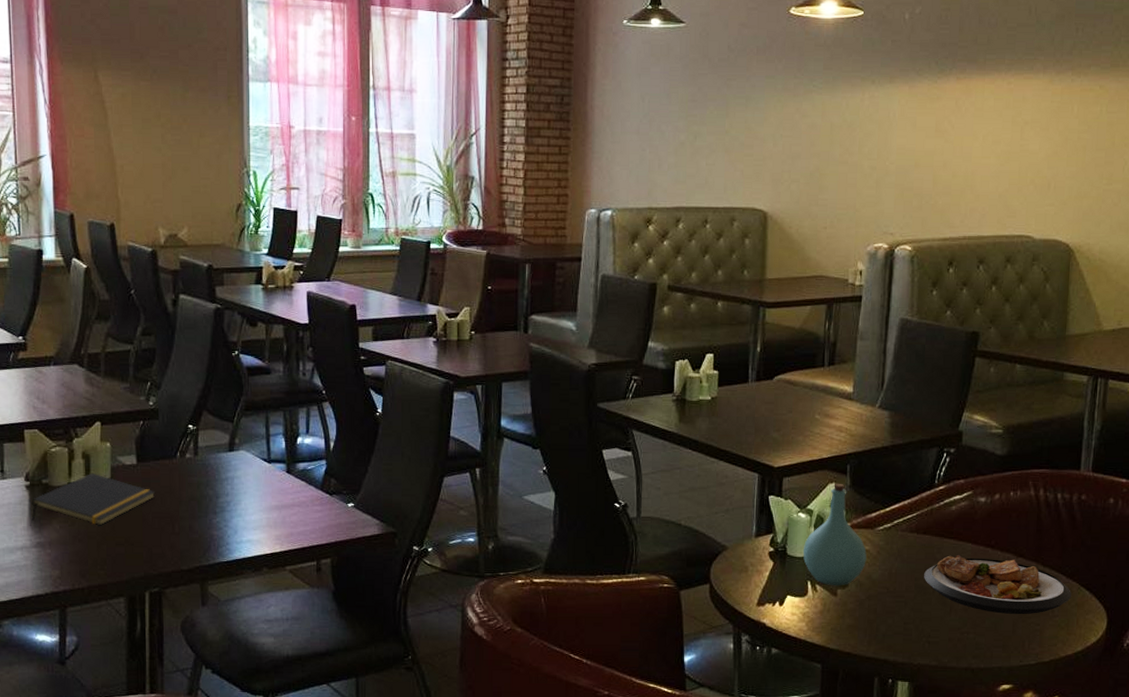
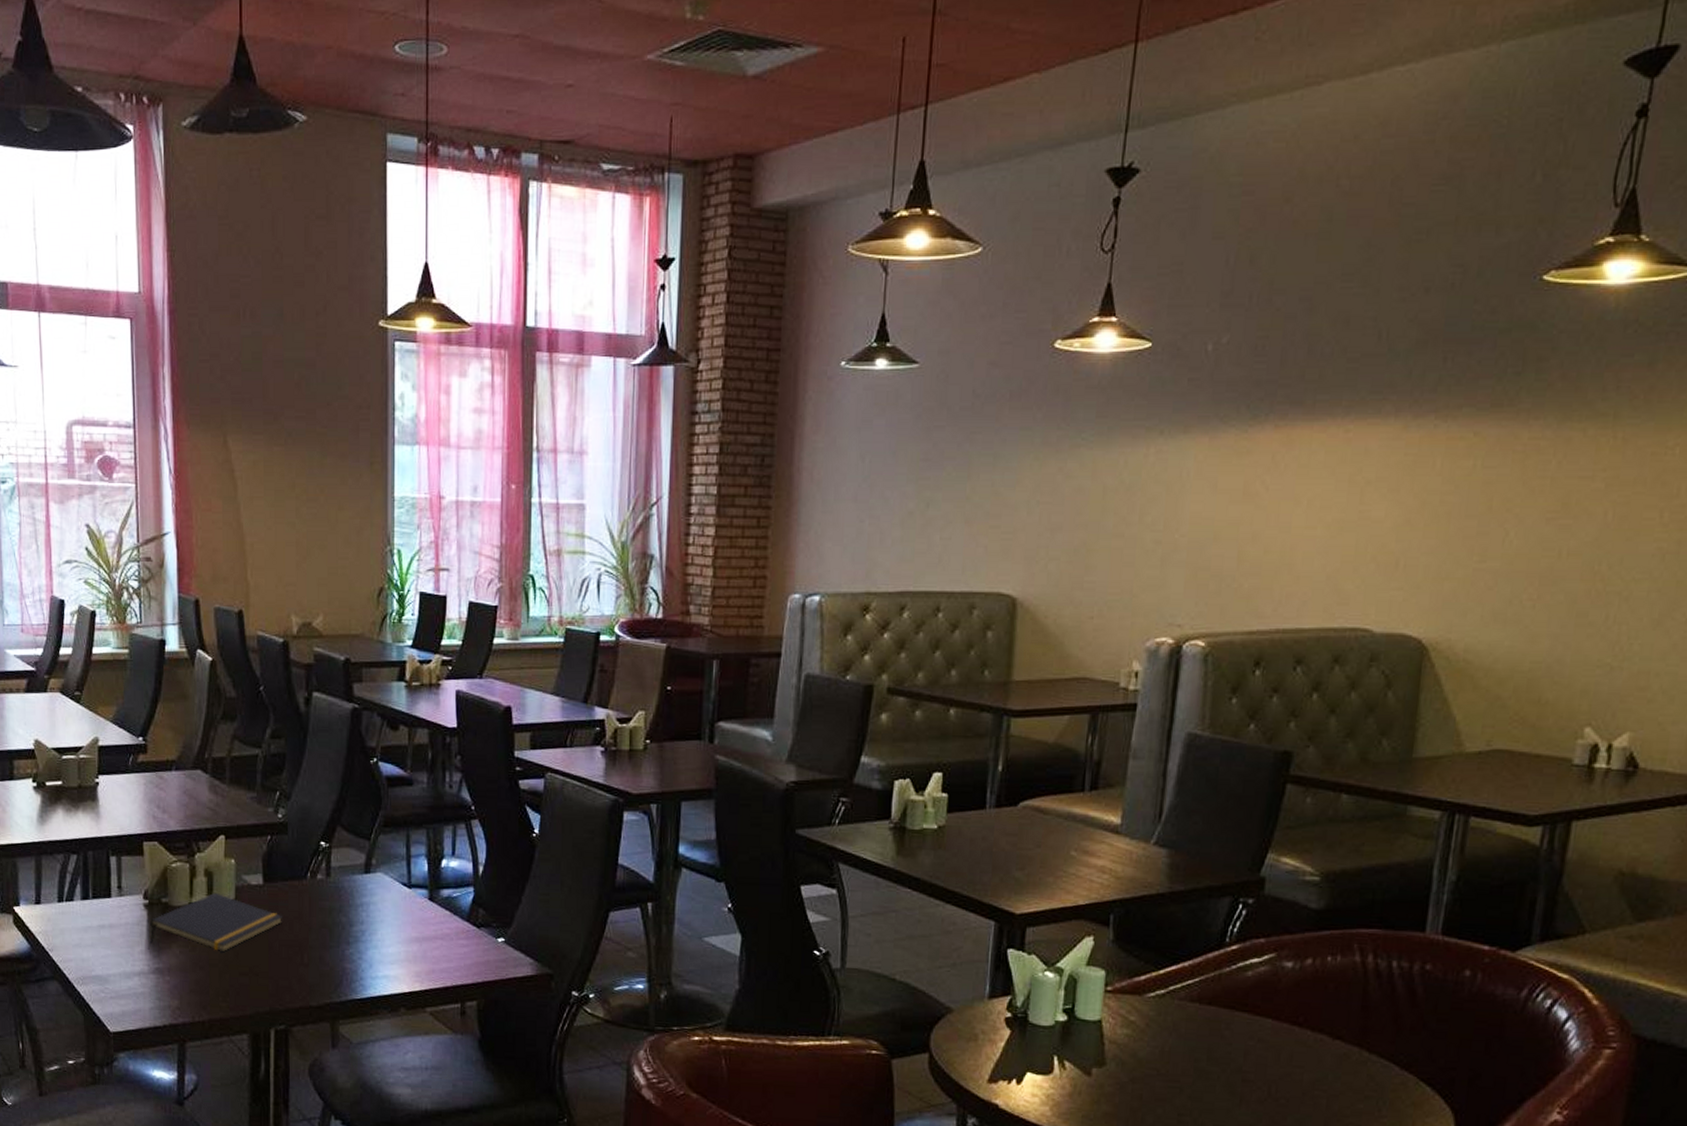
bottle: present [802,483,867,586] -> none [1048,936,1132,1064]
plate: present [924,555,1071,614] -> none [1206,1033,1406,1113]

